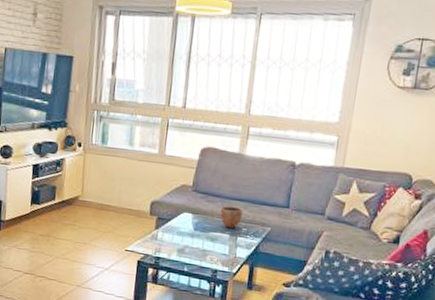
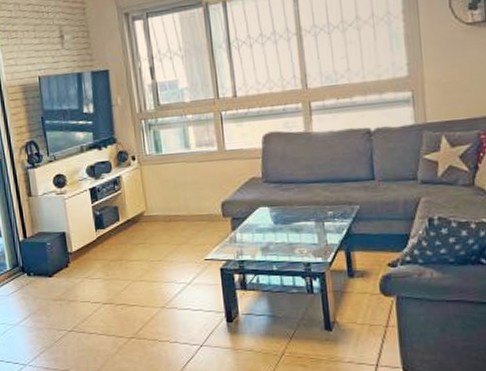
decorative bowl: present [220,206,243,229] -> none [298,190,324,215]

